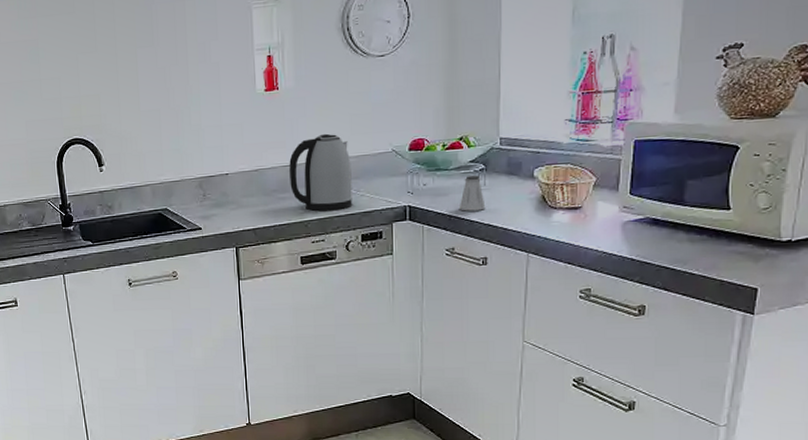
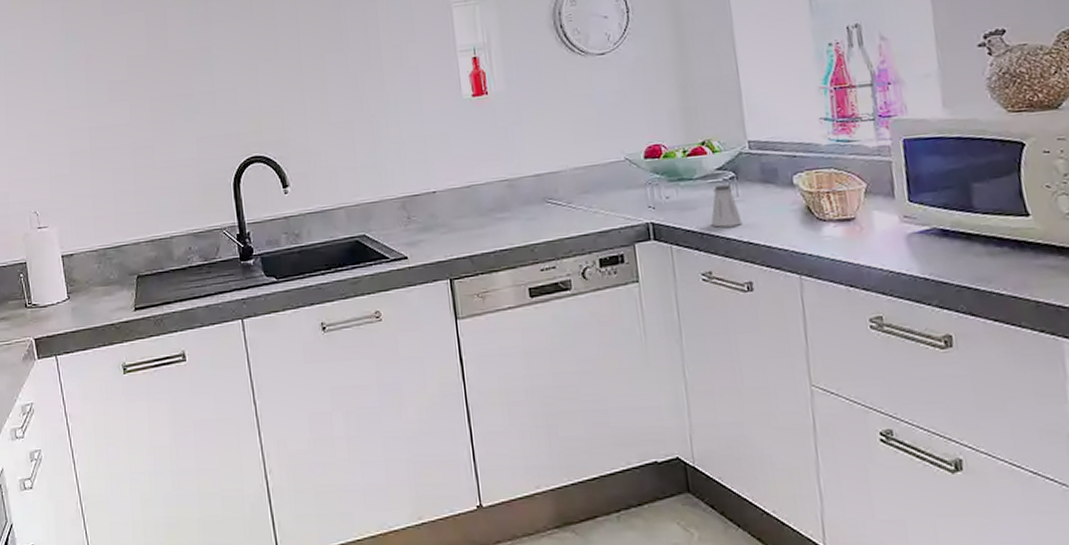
kettle: present [289,133,353,211] -> none [506,142,585,232]

